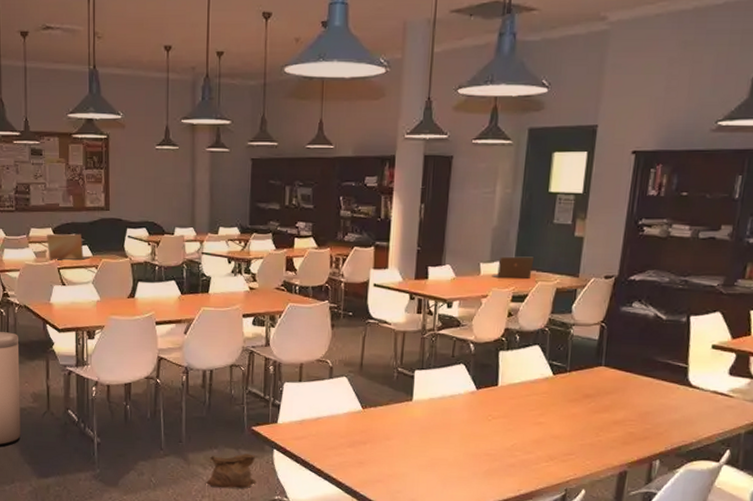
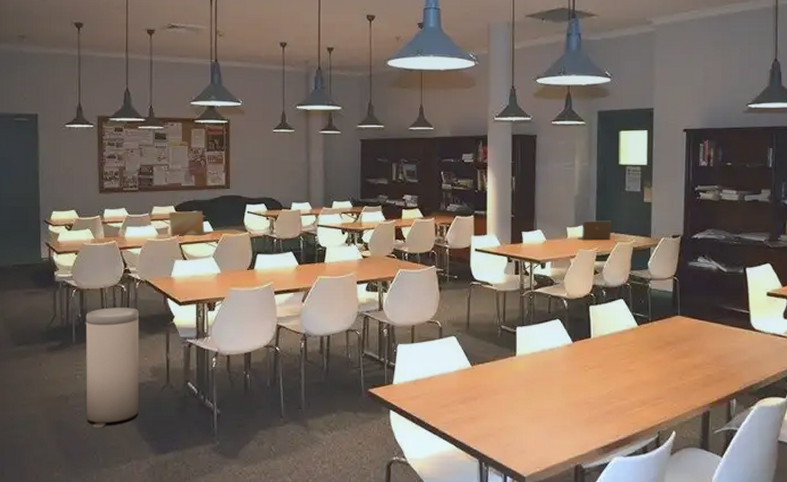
bag: present [205,453,257,489] -> none [325,416,375,452]

